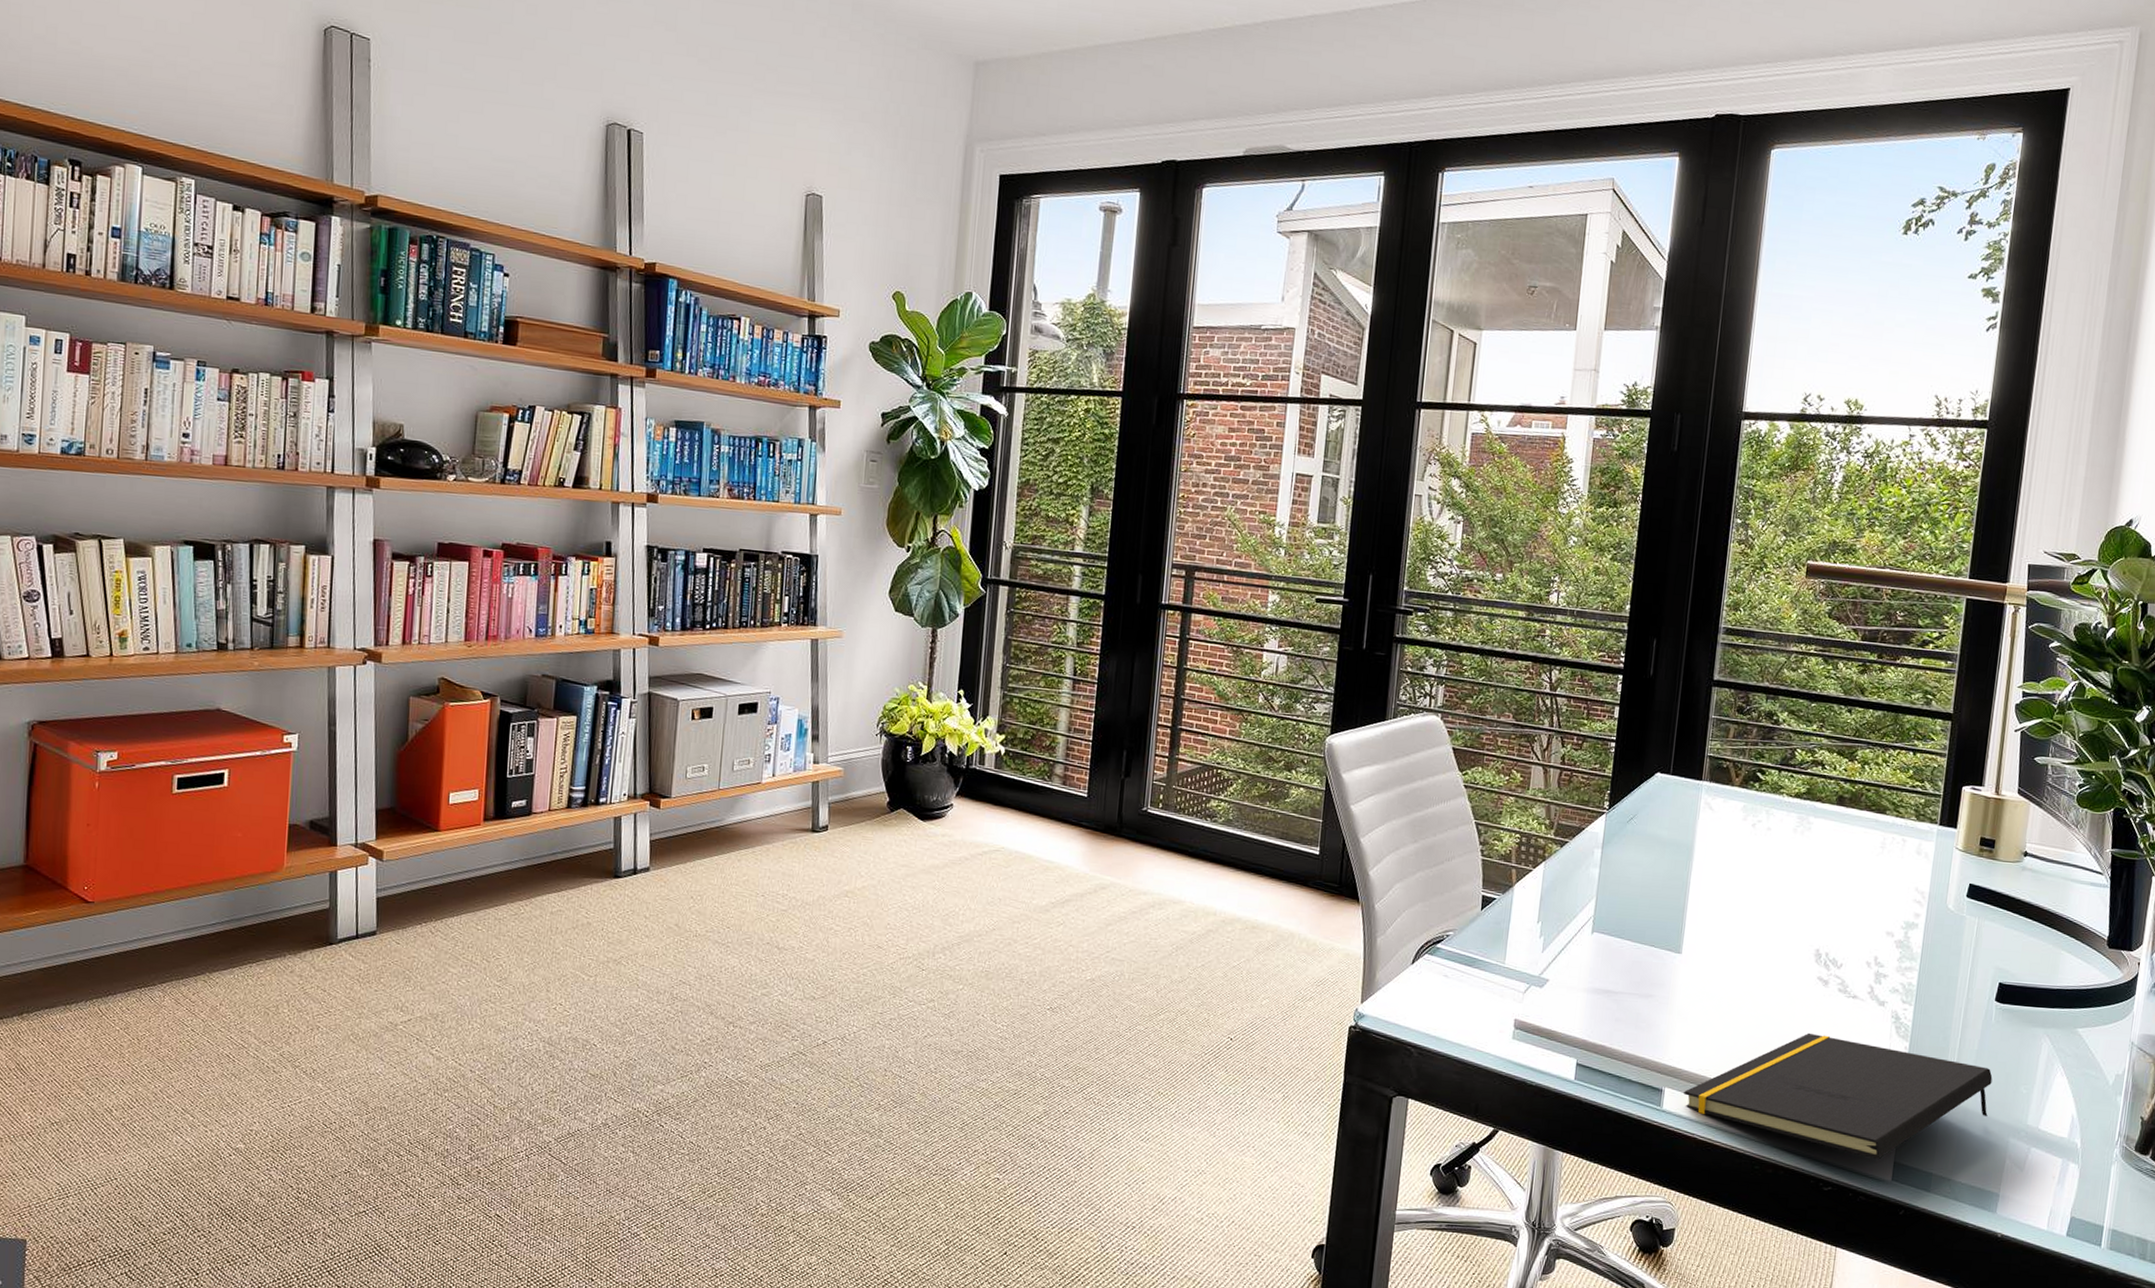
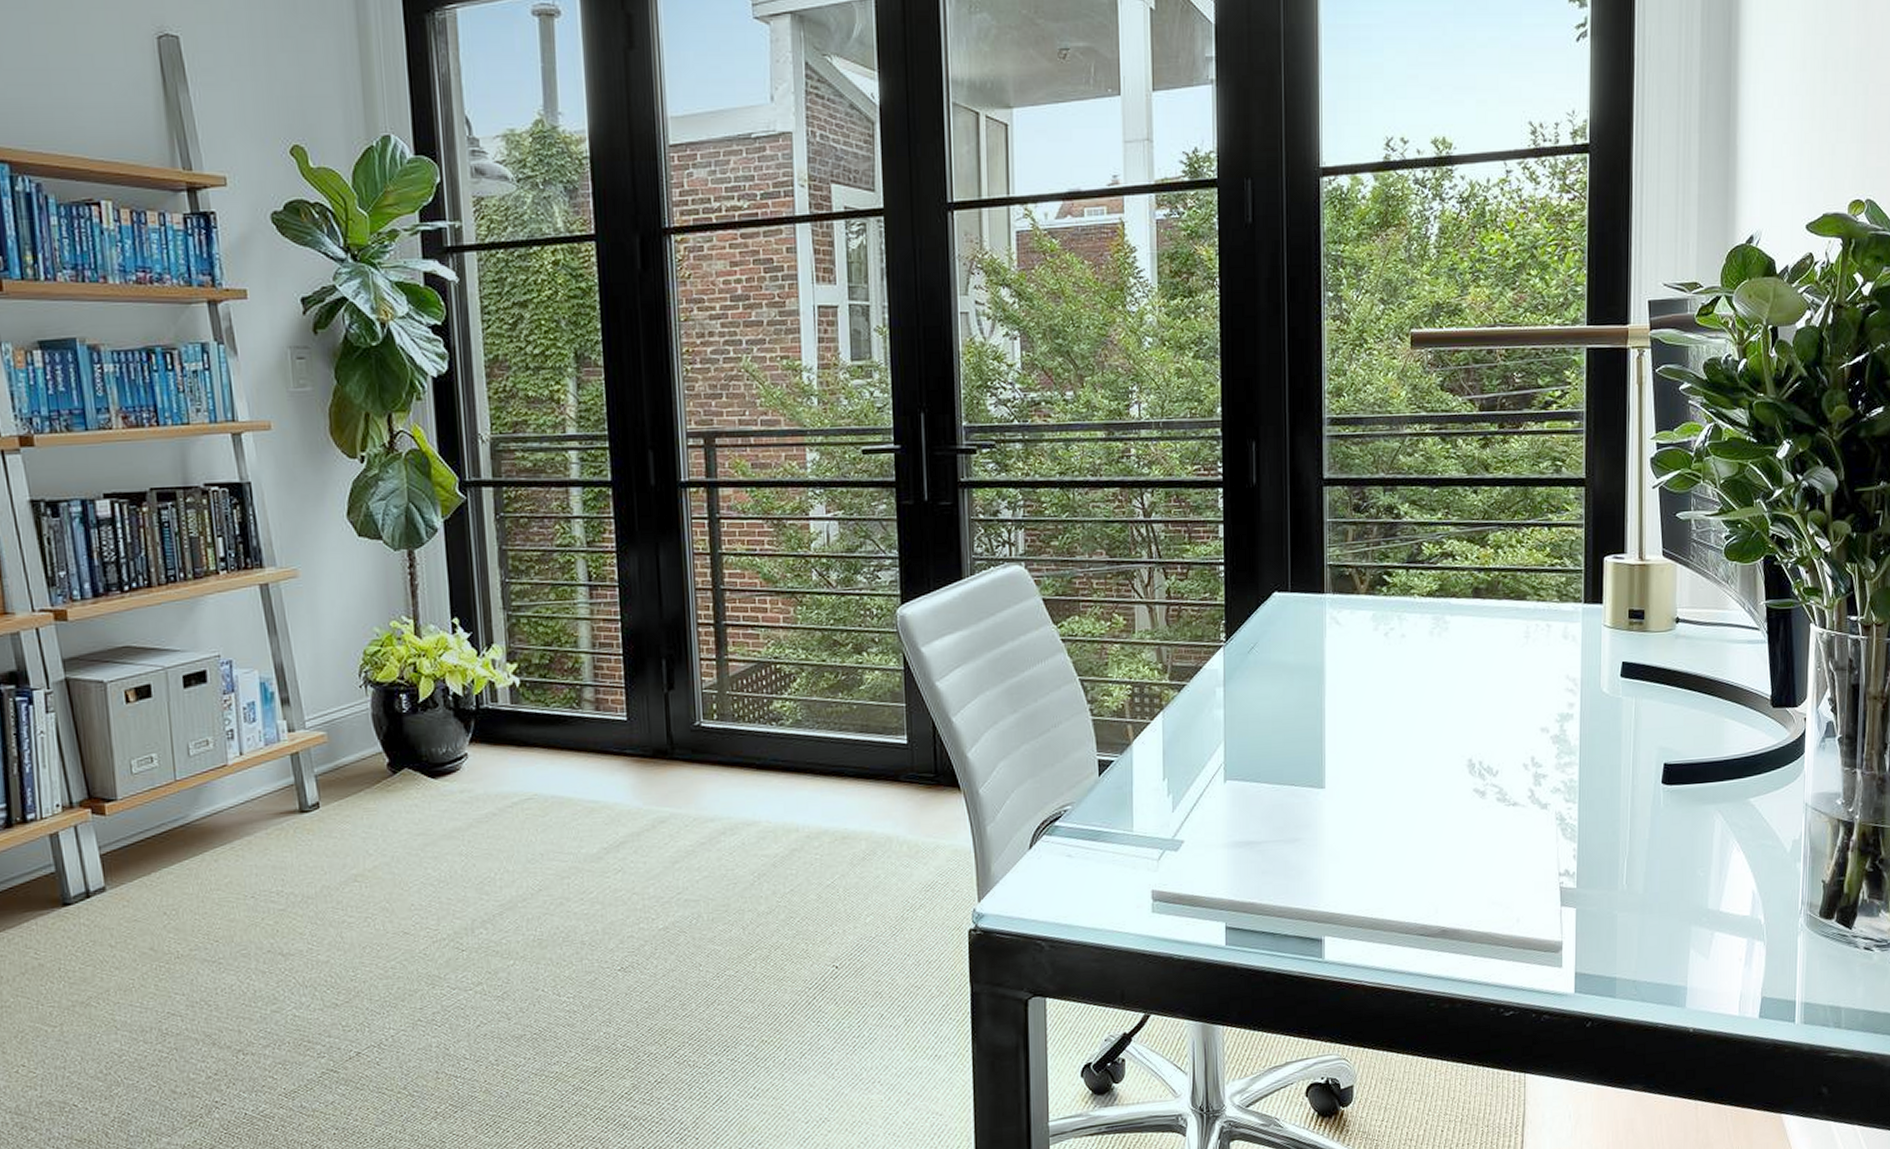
notepad: present [1684,1032,1993,1160] -> none [1345,850,1667,974]

